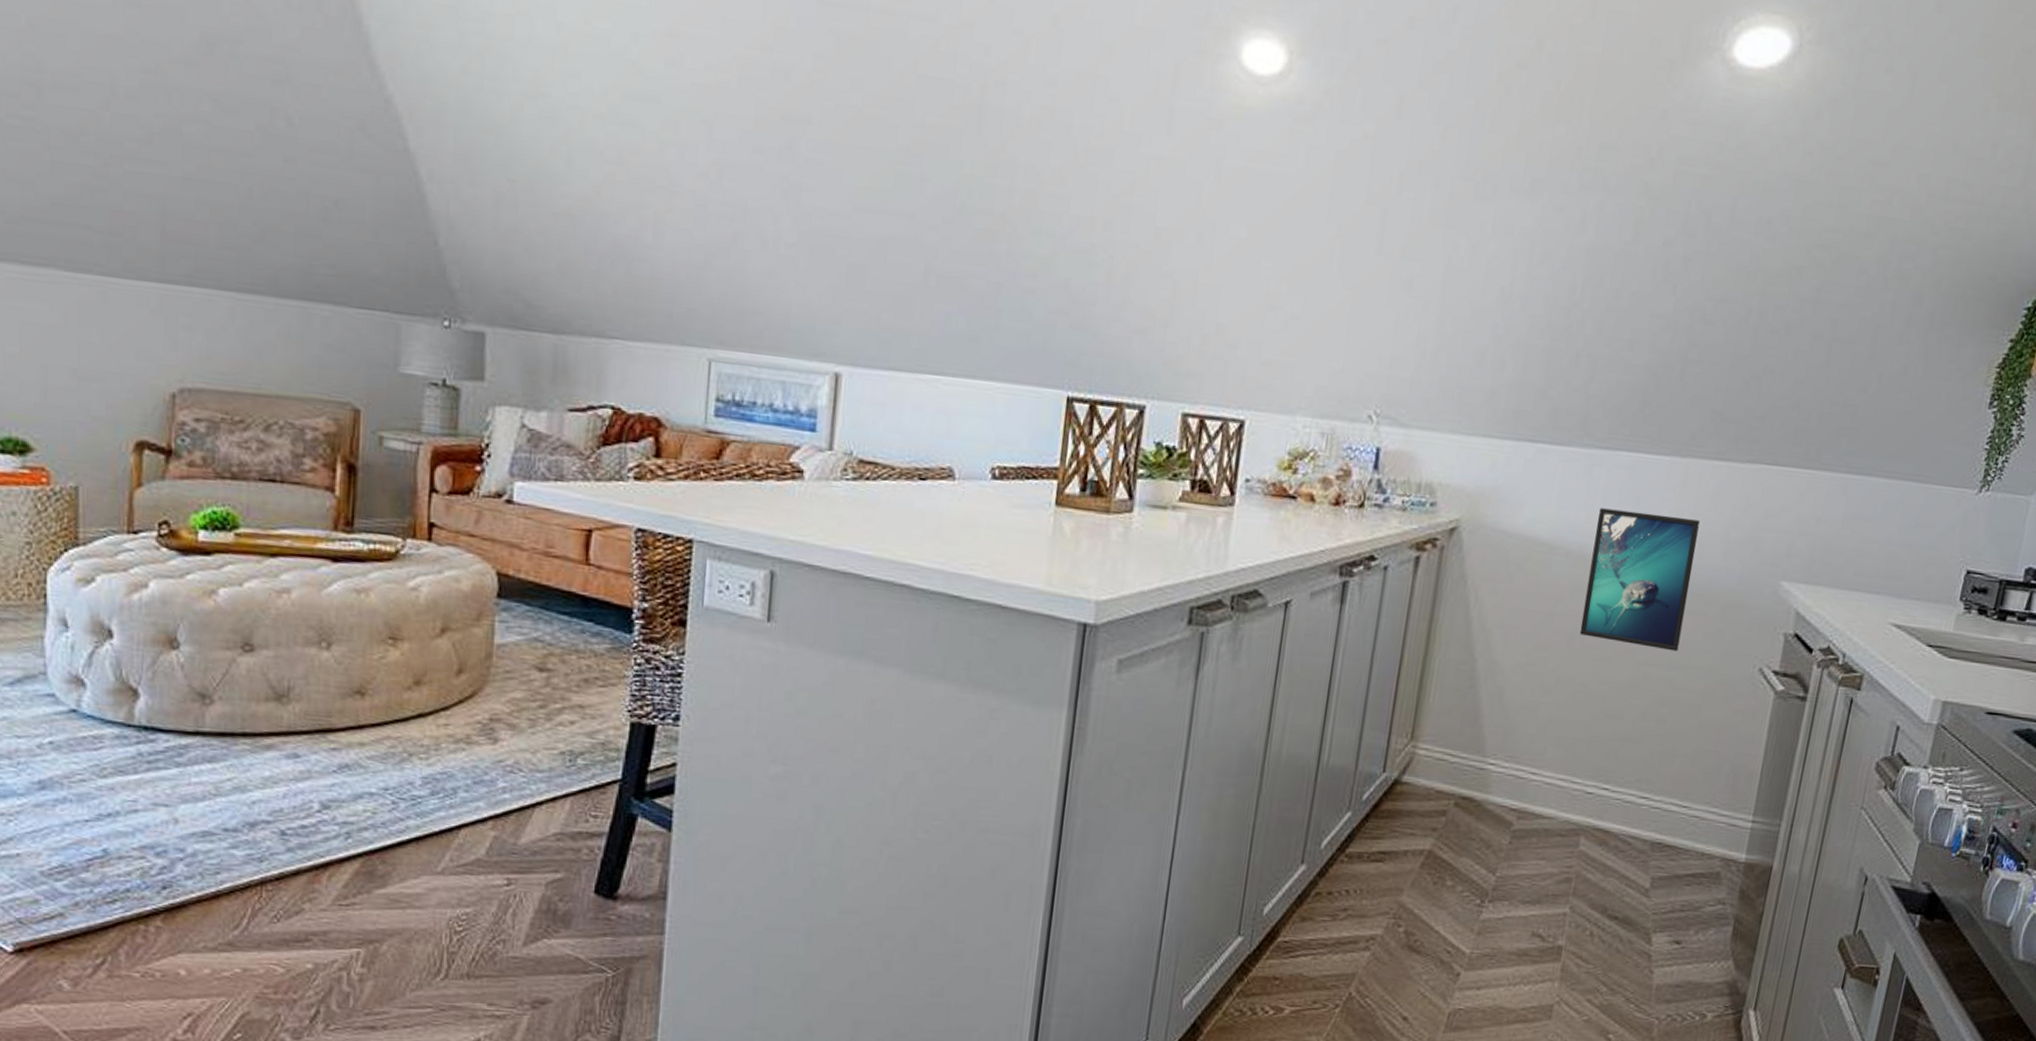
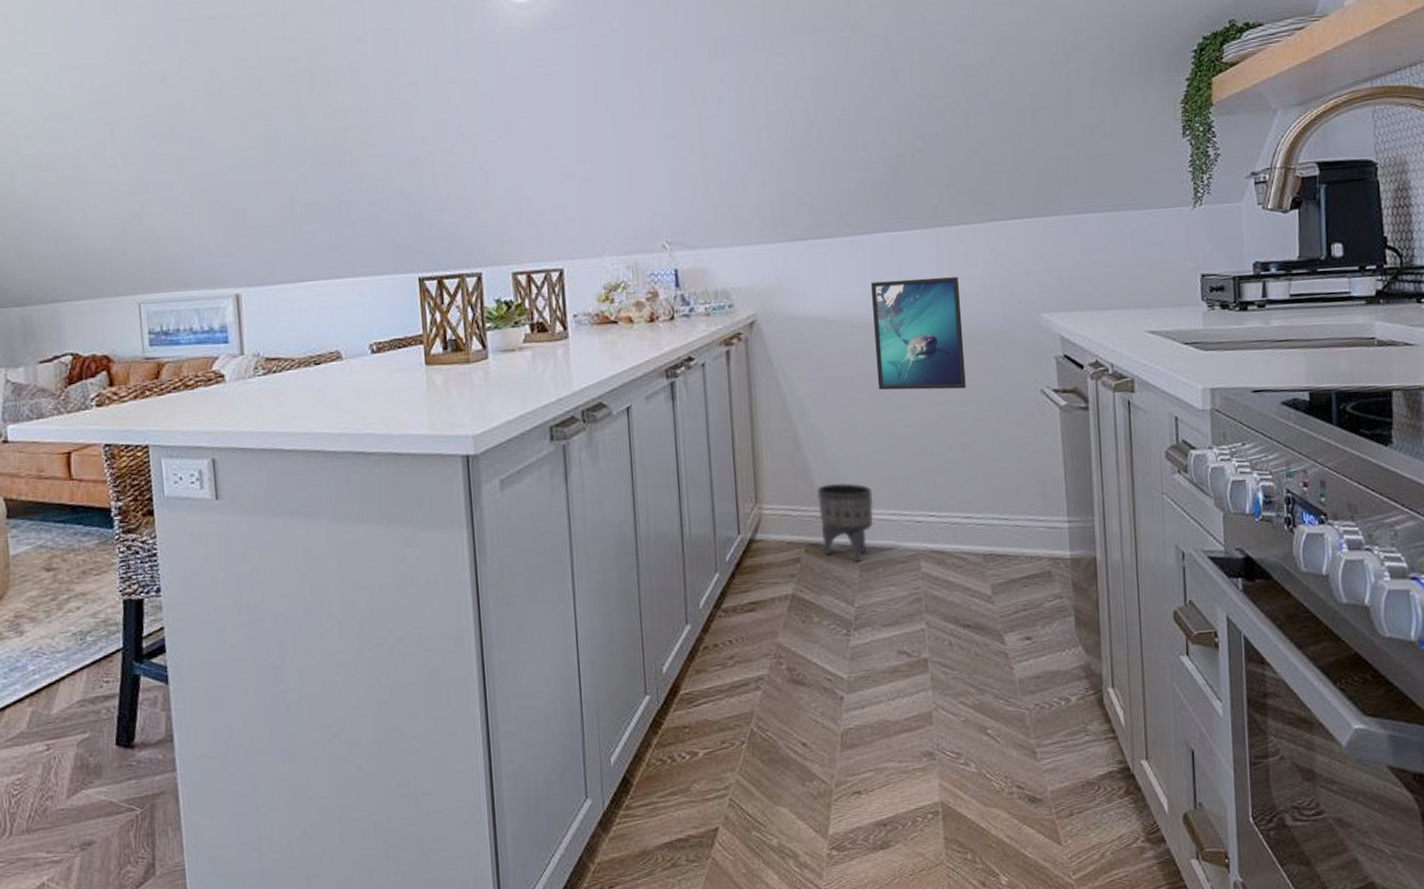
planter: none [1476,732,1545,827] -> present [817,482,874,562]

